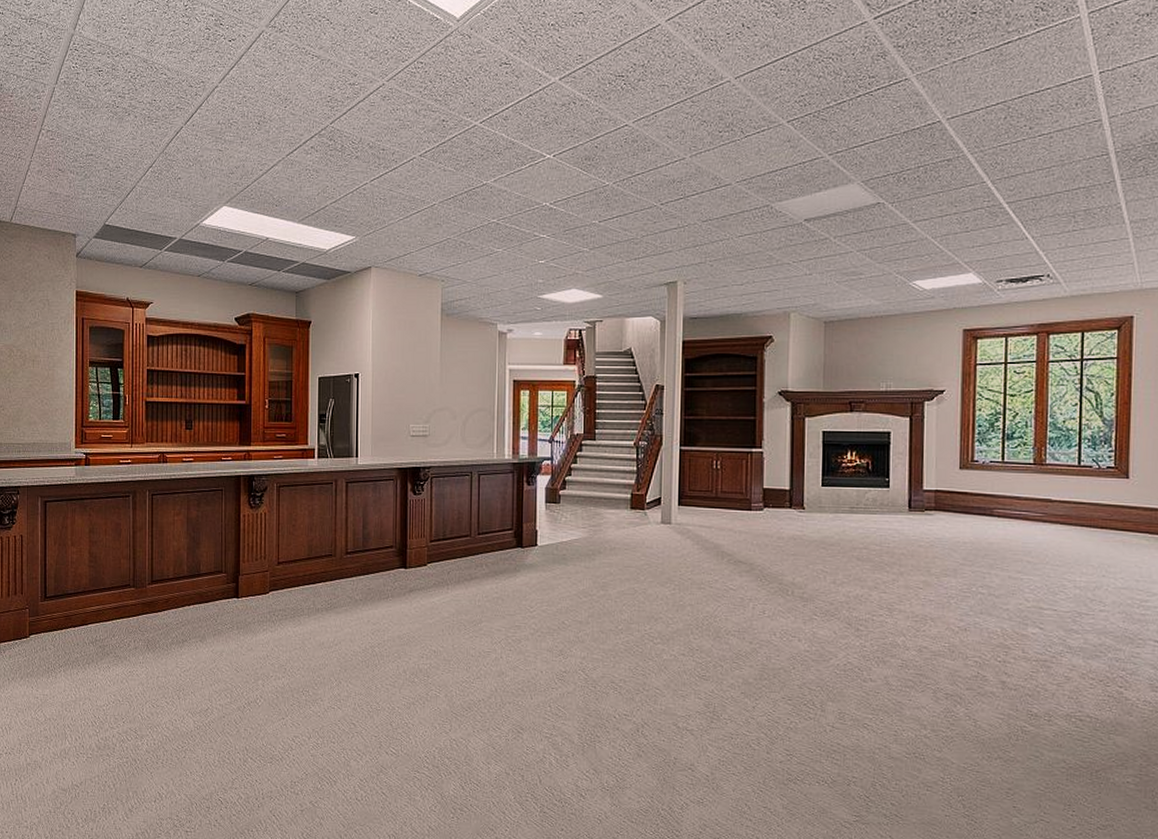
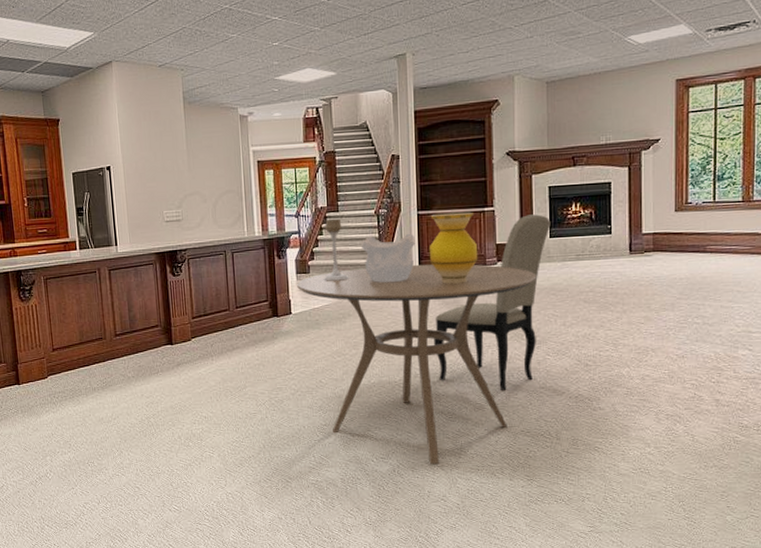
dining table: none [545,502,806,727] -> present [297,264,537,464]
candle holder: none [575,447,602,514] -> present [324,218,349,281]
decorative bowl: none [617,469,676,520] -> present [360,234,416,283]
dining chair: none [690,460,824,651] -> present [434,214,551,391]
vase: none [691,451,743,528] -> present [430,212,478,284]

